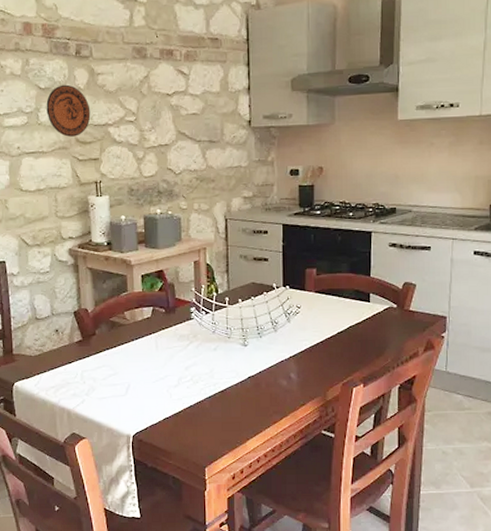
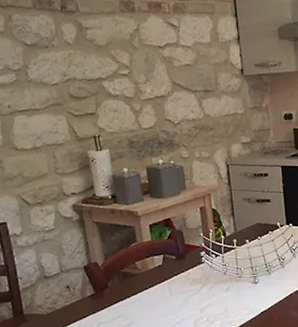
decorative plate: present [46,84,91,137] -> none [34,40,83,93]

